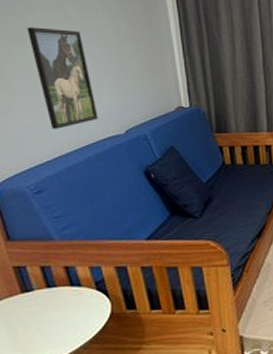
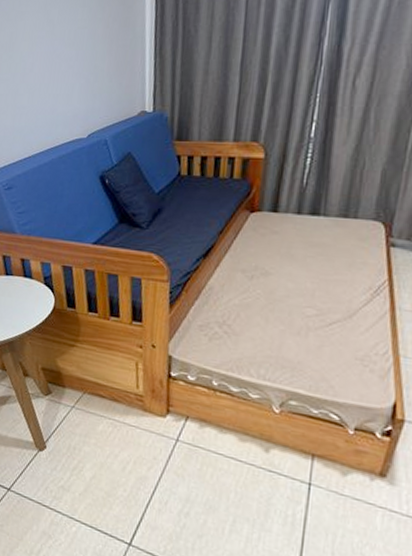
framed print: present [27,27,98,129] -> none [16,32,66,131]

